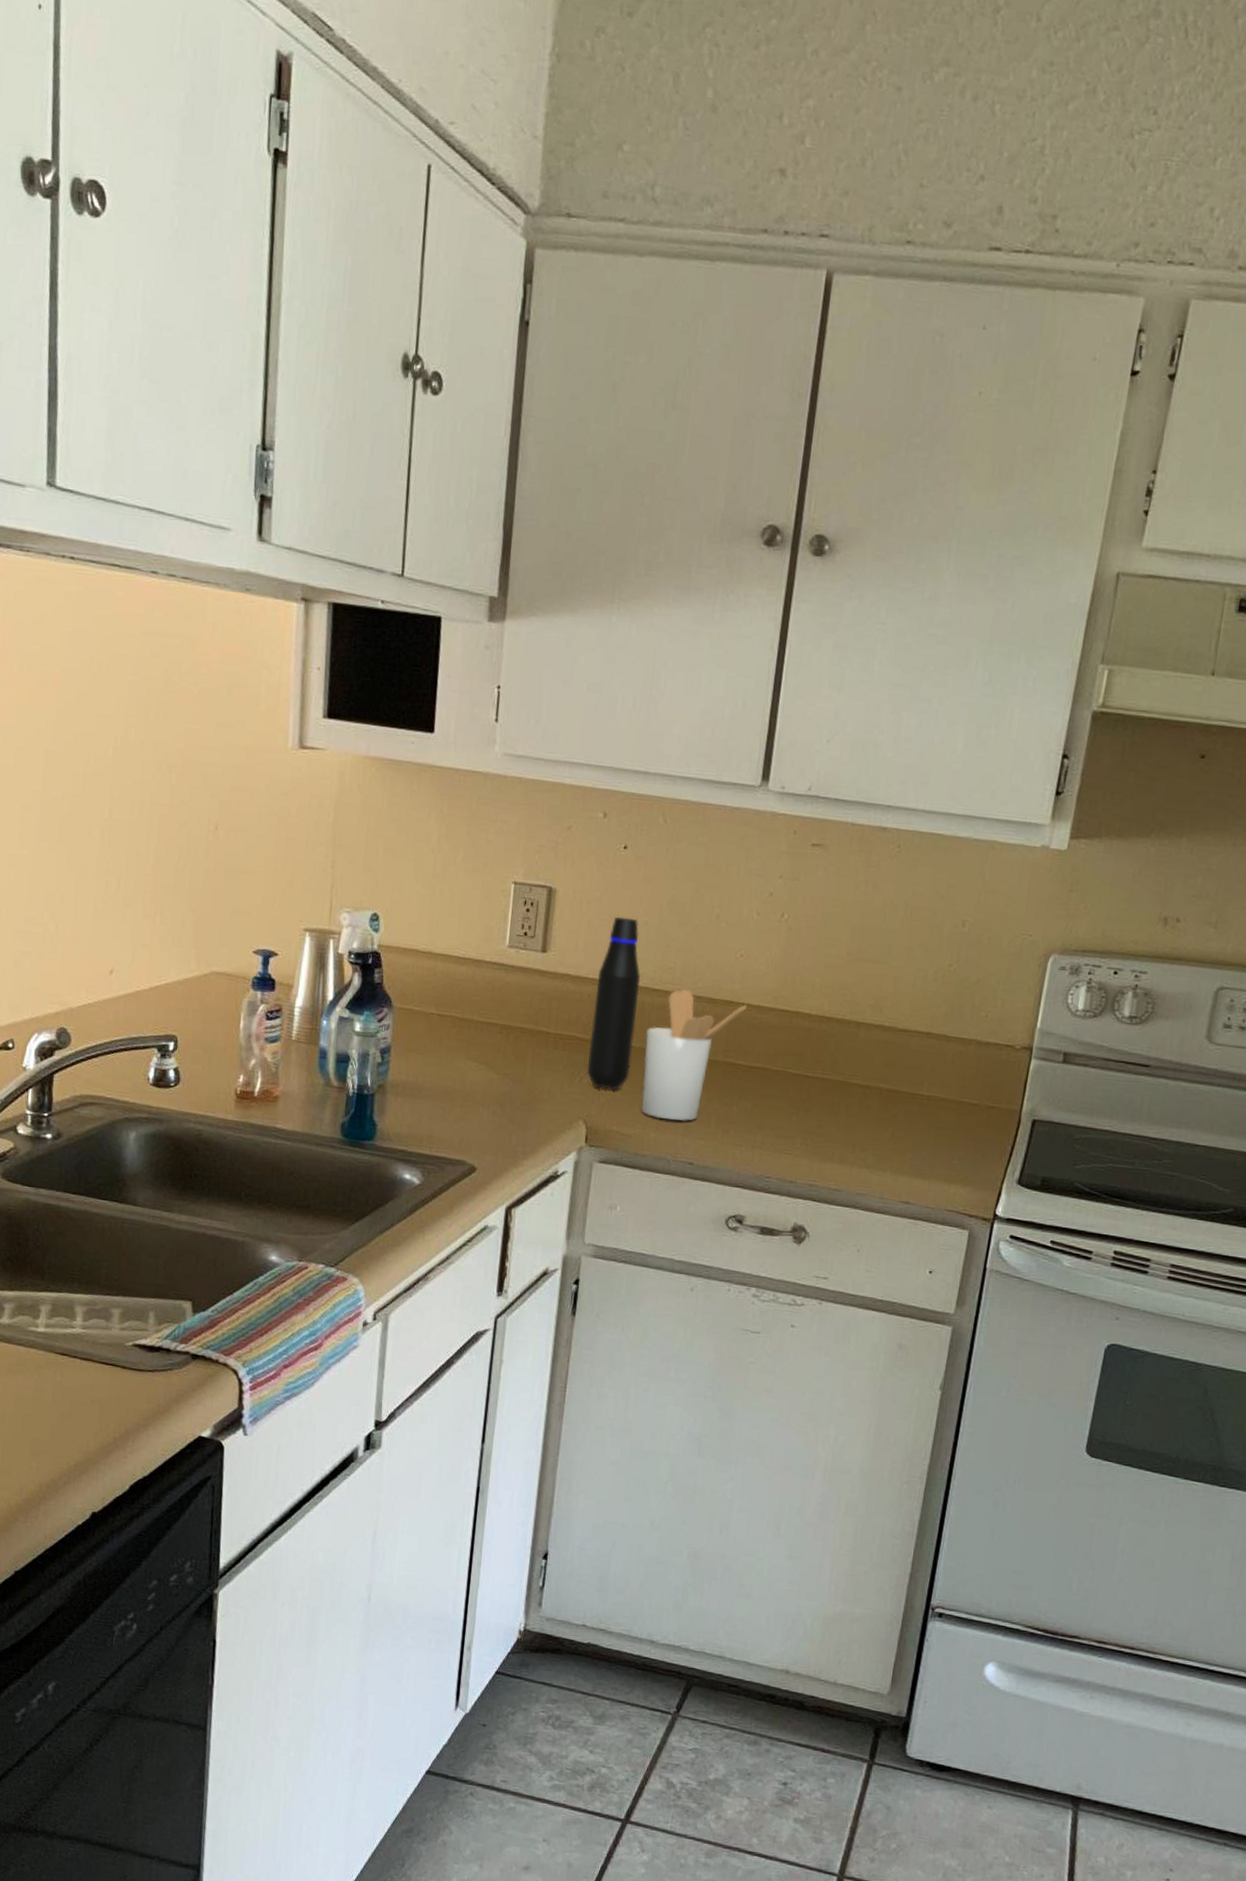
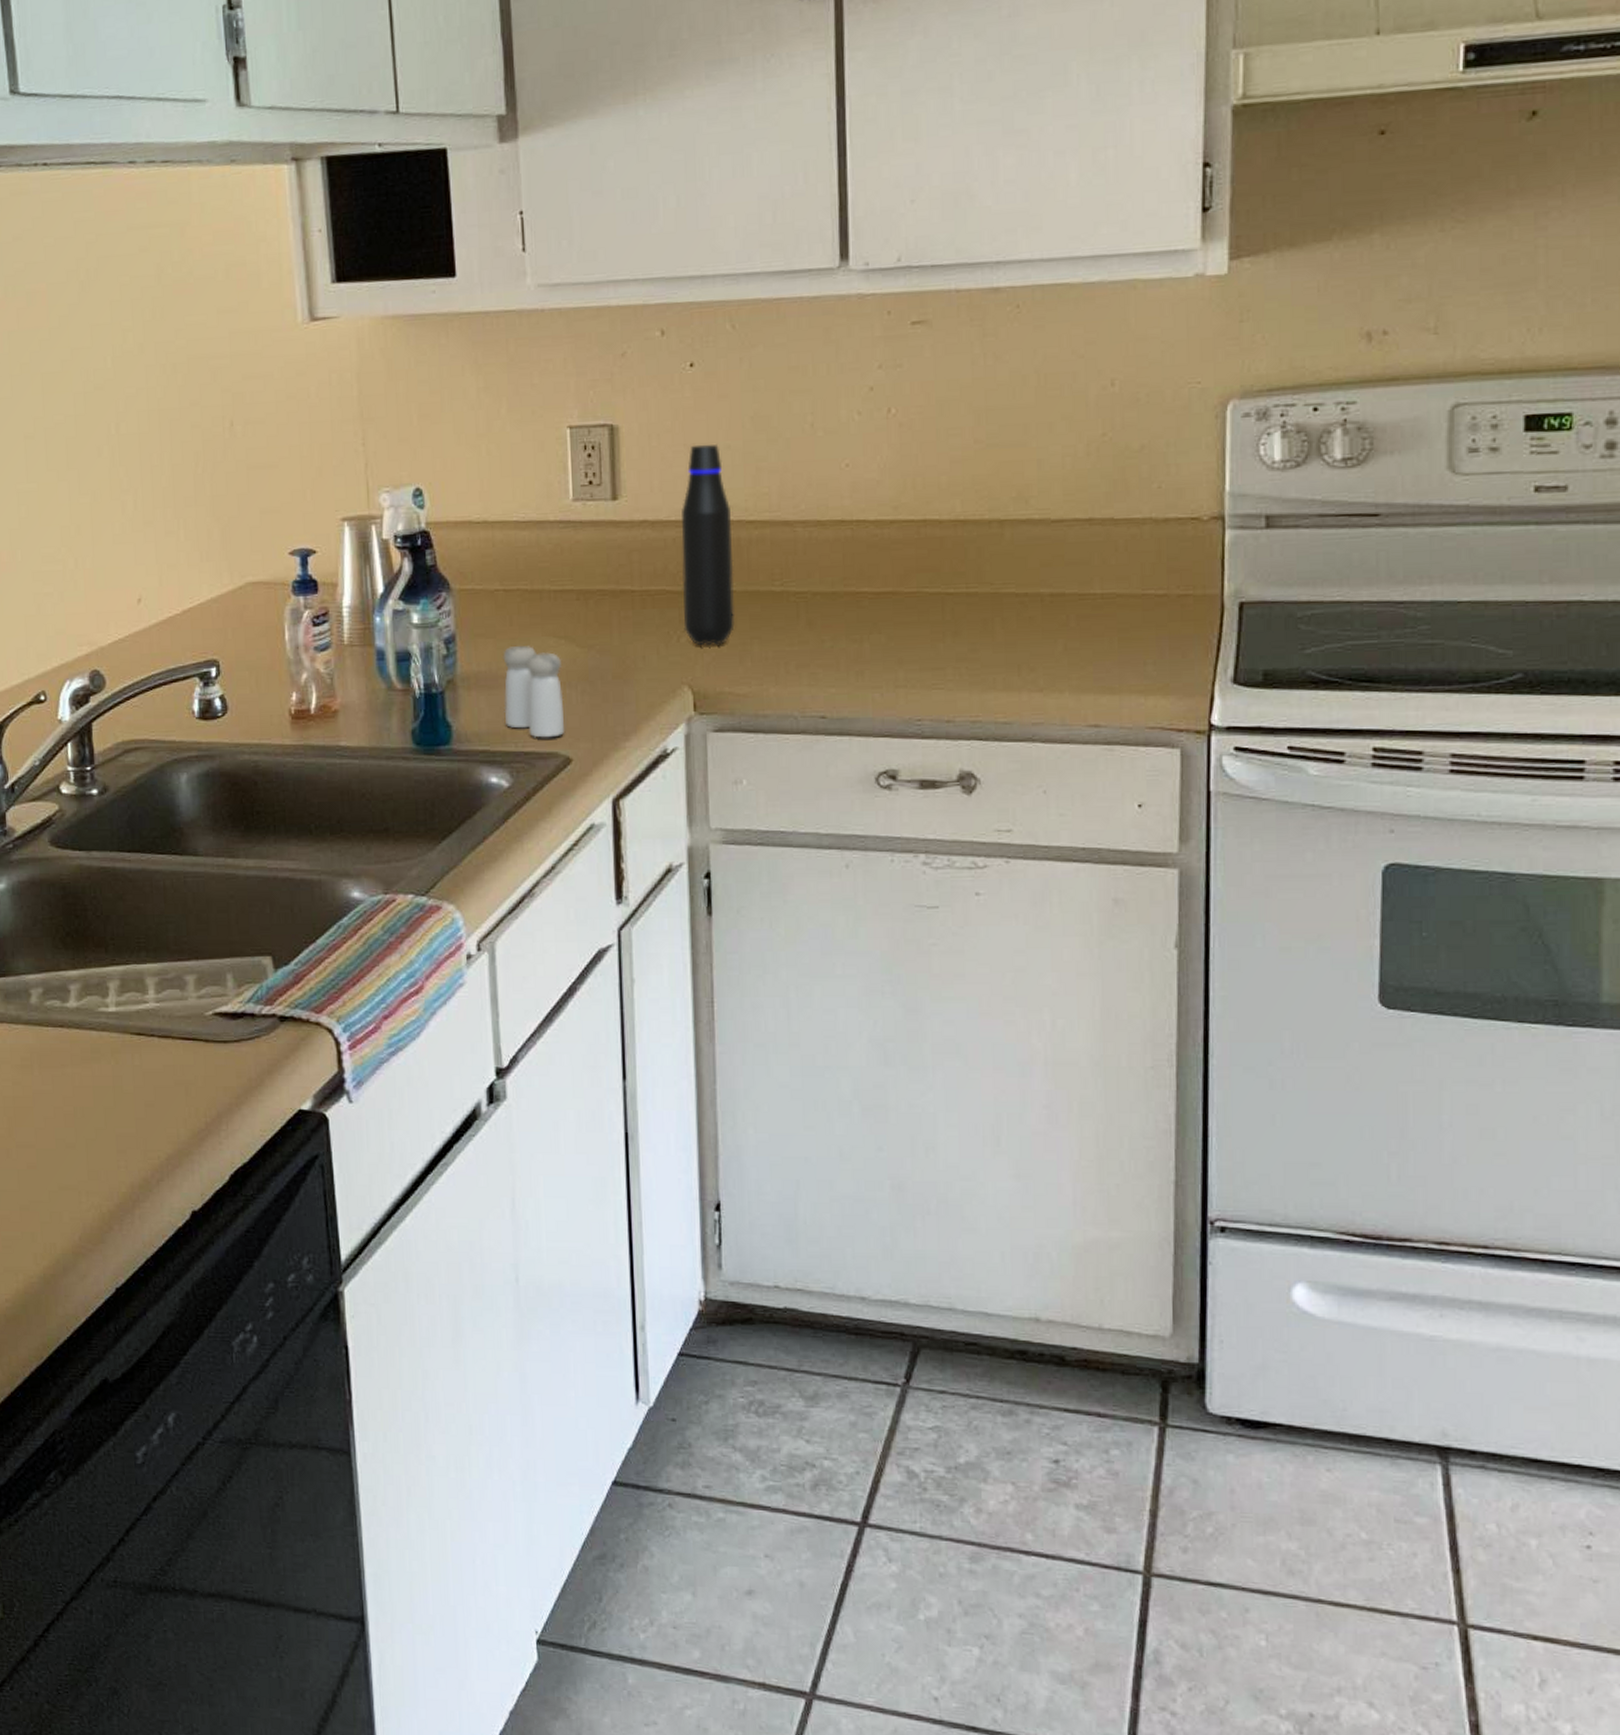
salt and pepper shaker: none [424,1064,479,1148] -> present [503,646,565,738]
utensil holder: present [642,989,747,1122] -> none [746,514,863,671]

